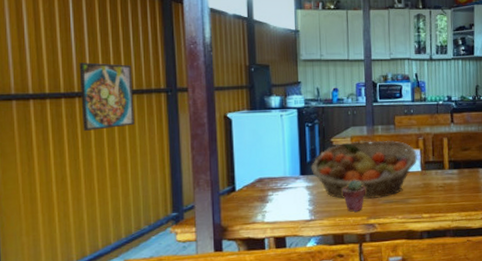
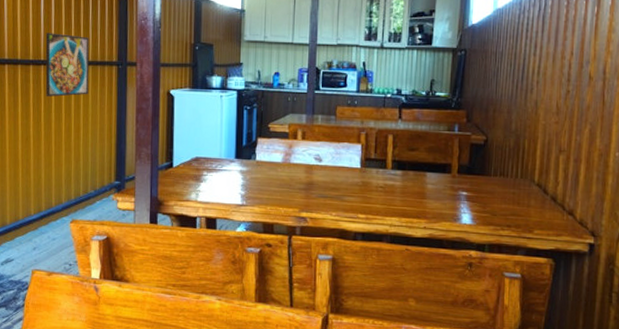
fruit basket: present [310,140,417,199] -> none [246,129,358,191]
potted succulent: present [342,180,366,212] -> none [275,169,300,202]

